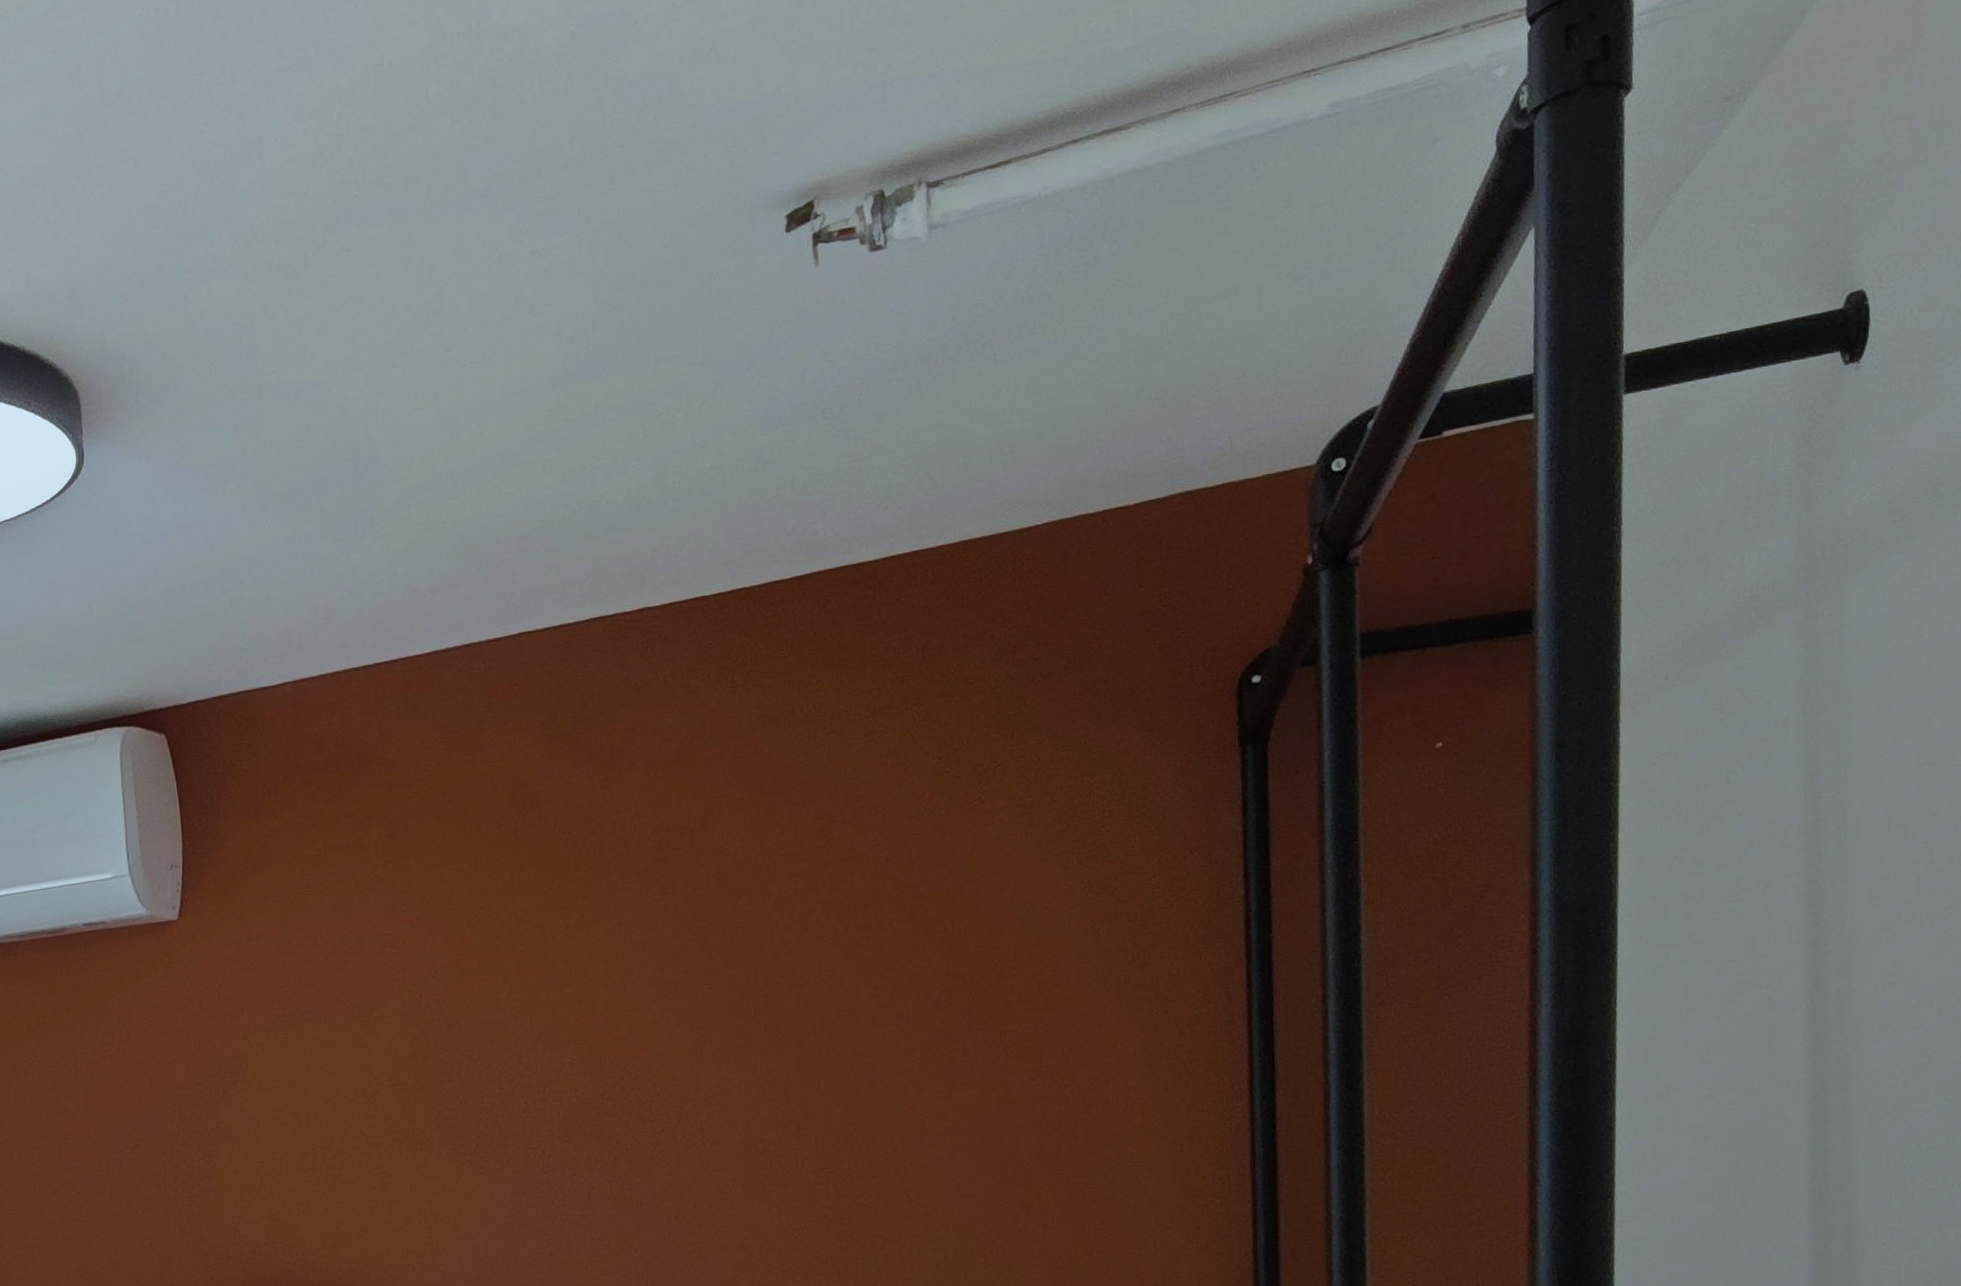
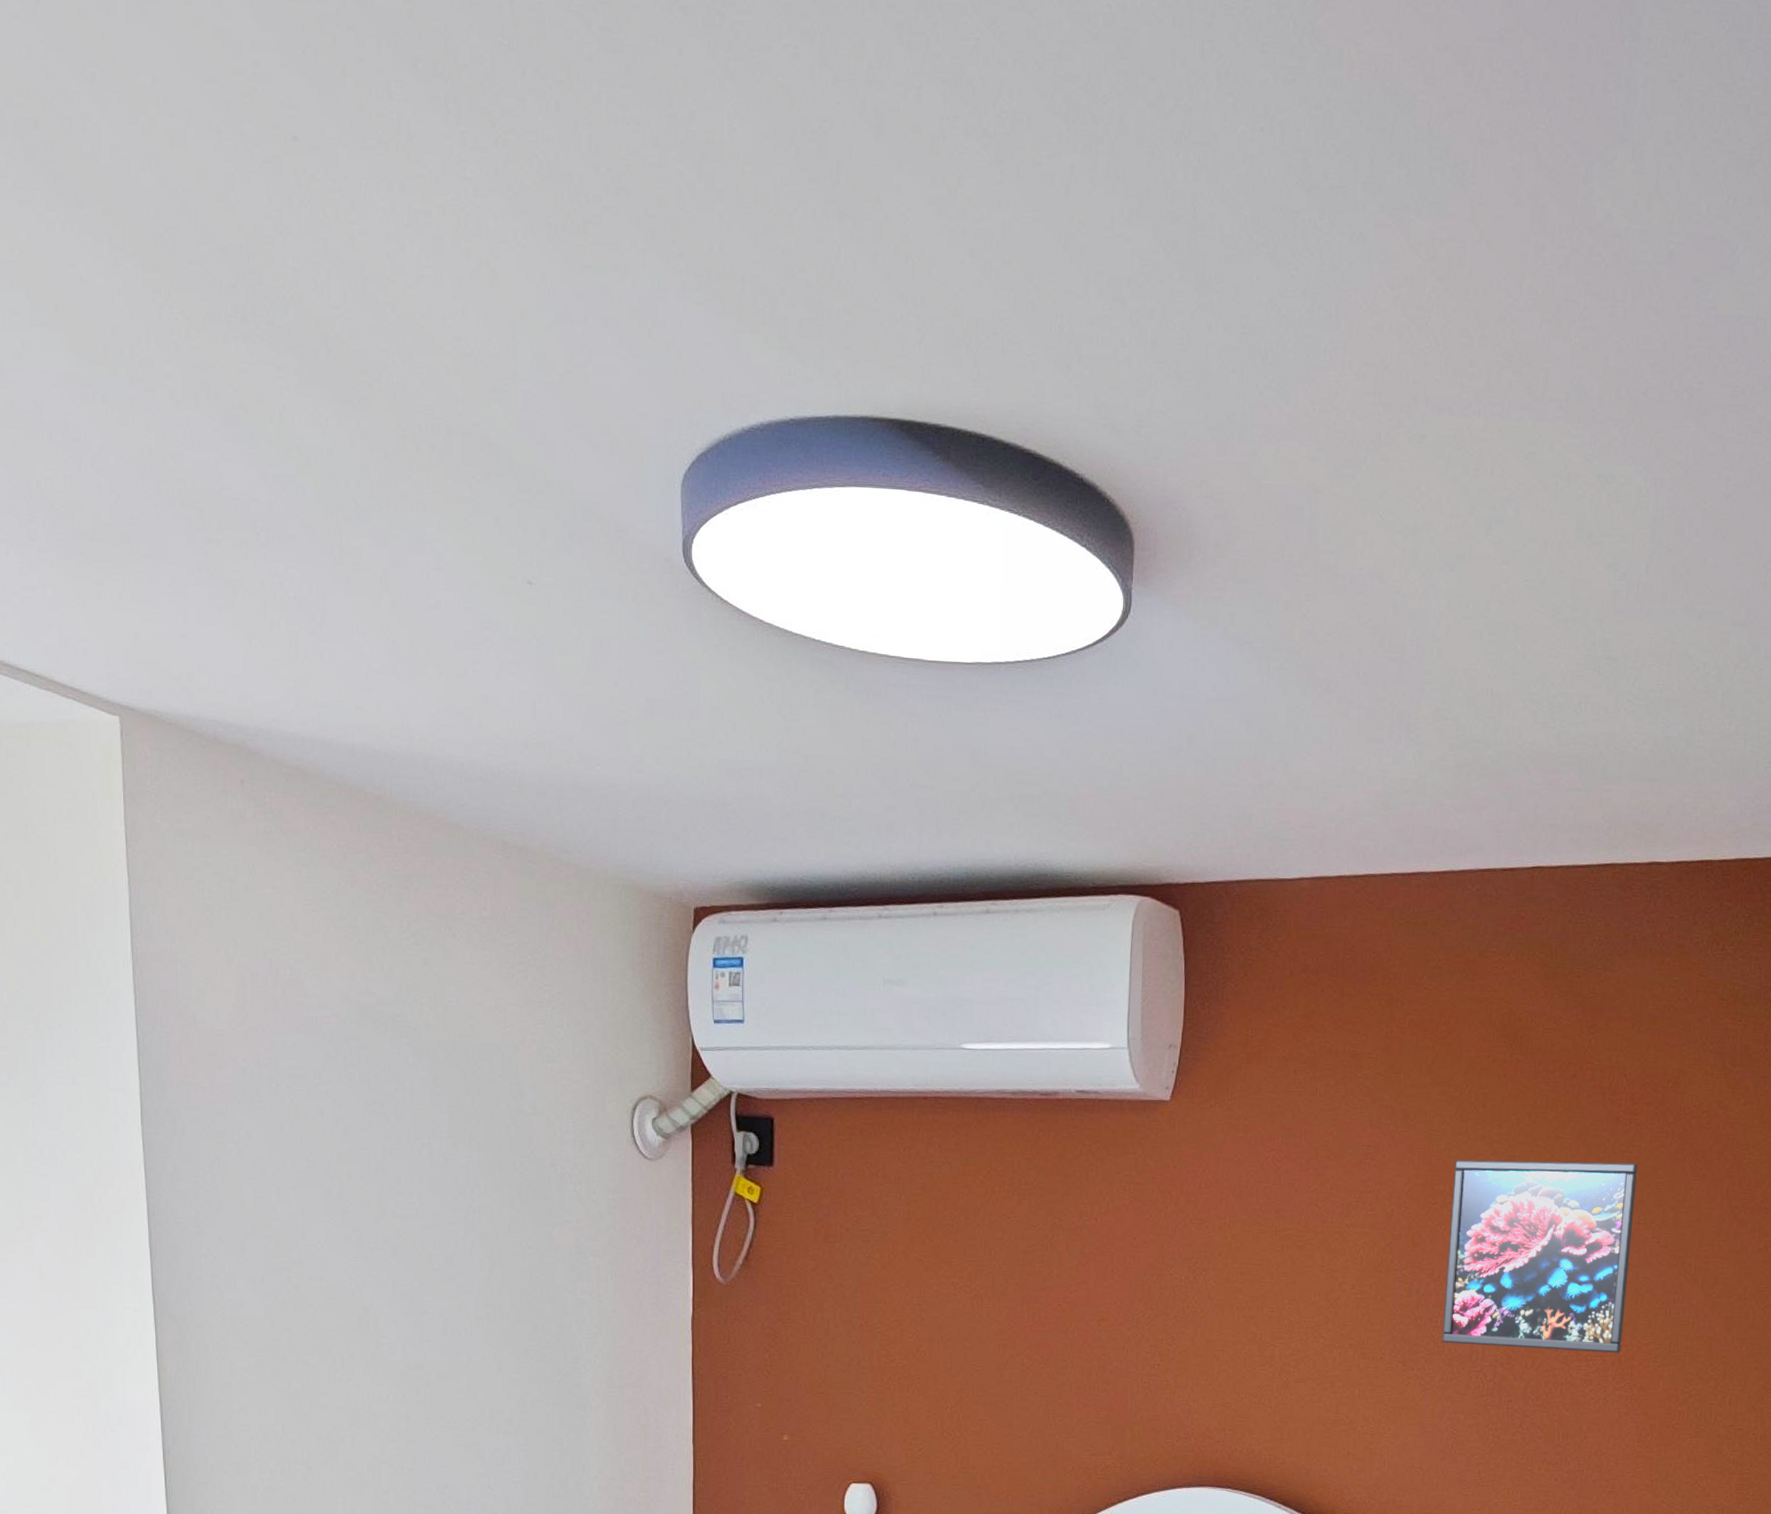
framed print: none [479,911,687,1123] -> present [1442,1159,1638,1353]

